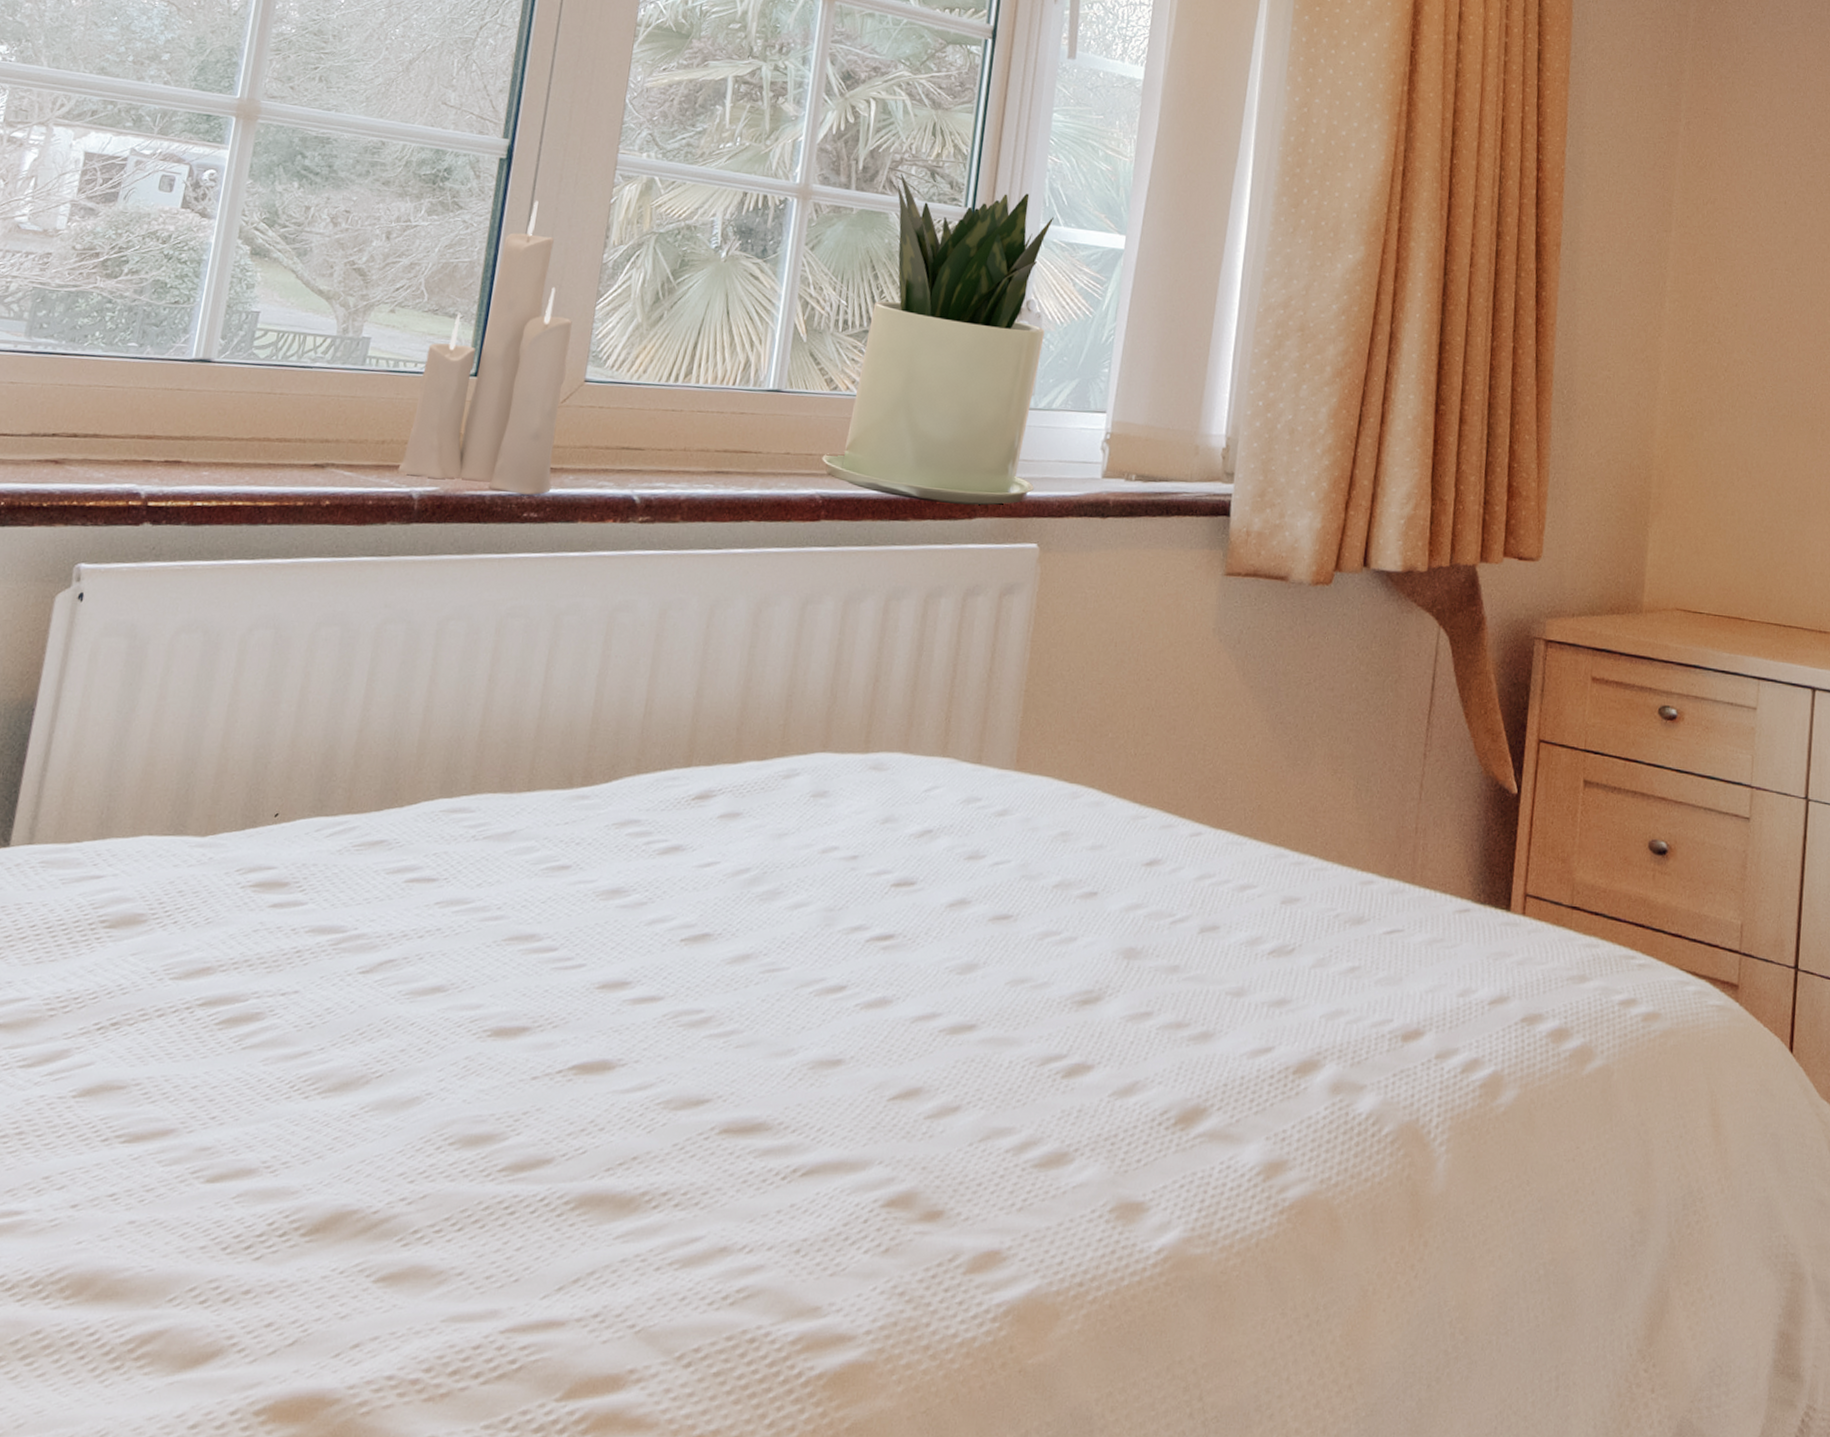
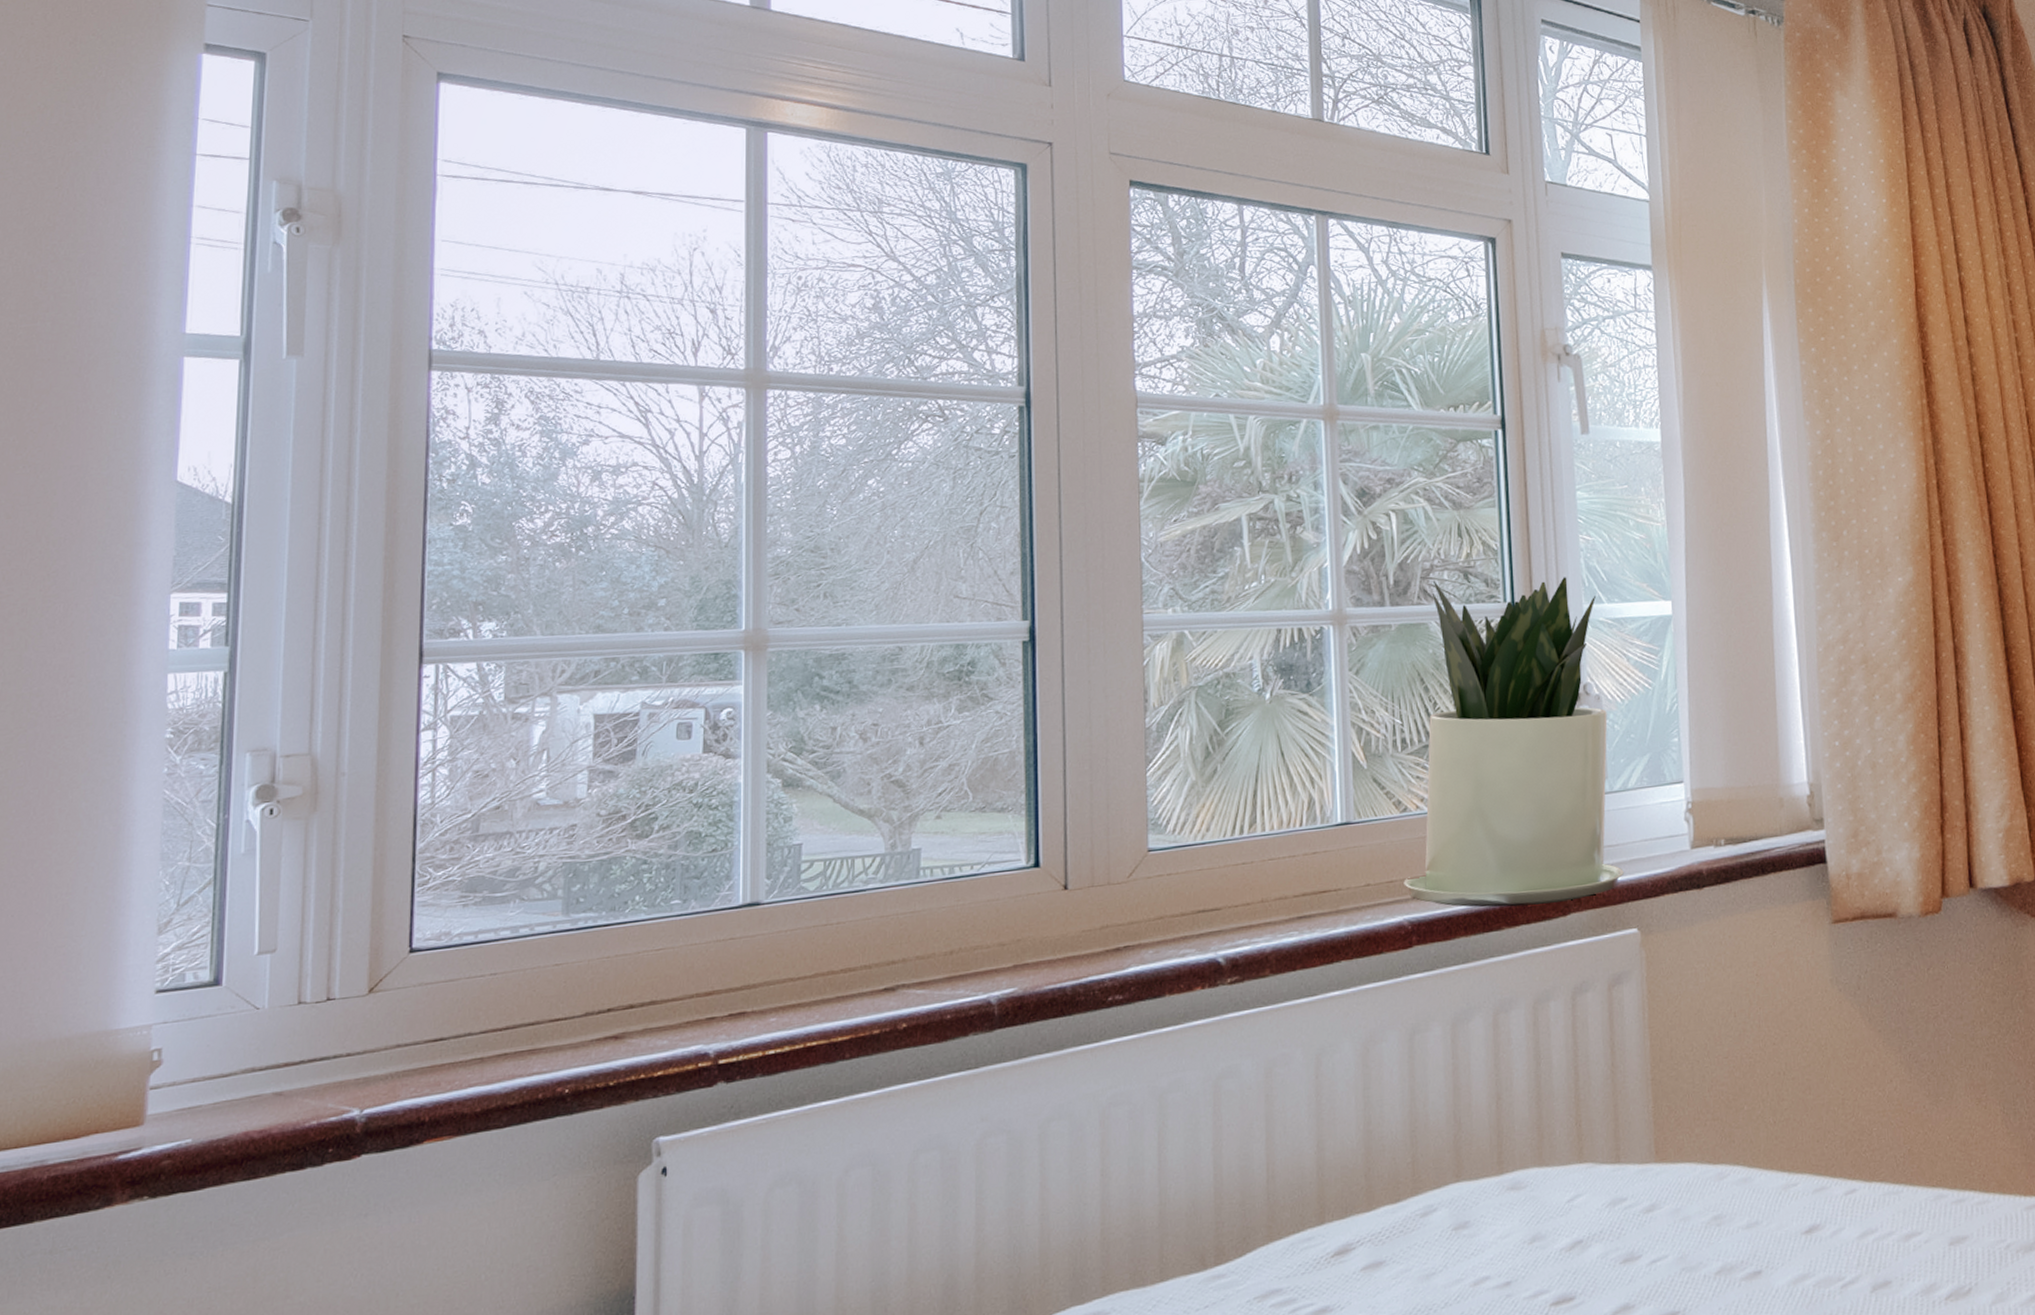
candle: present [397,200,572,495] -> none [971,677,1132,982]

